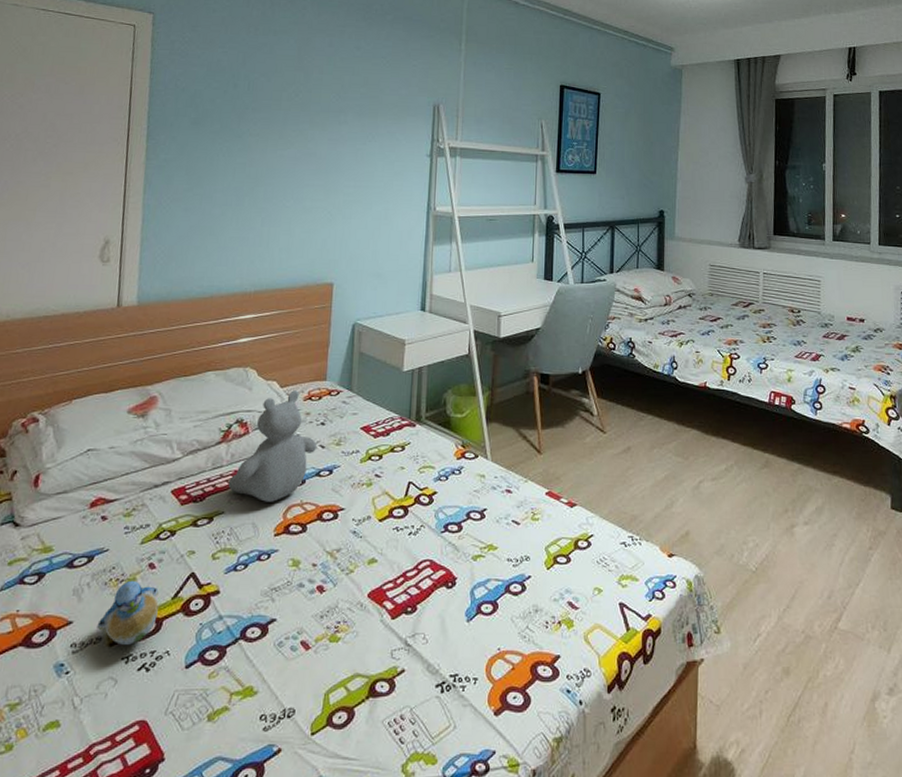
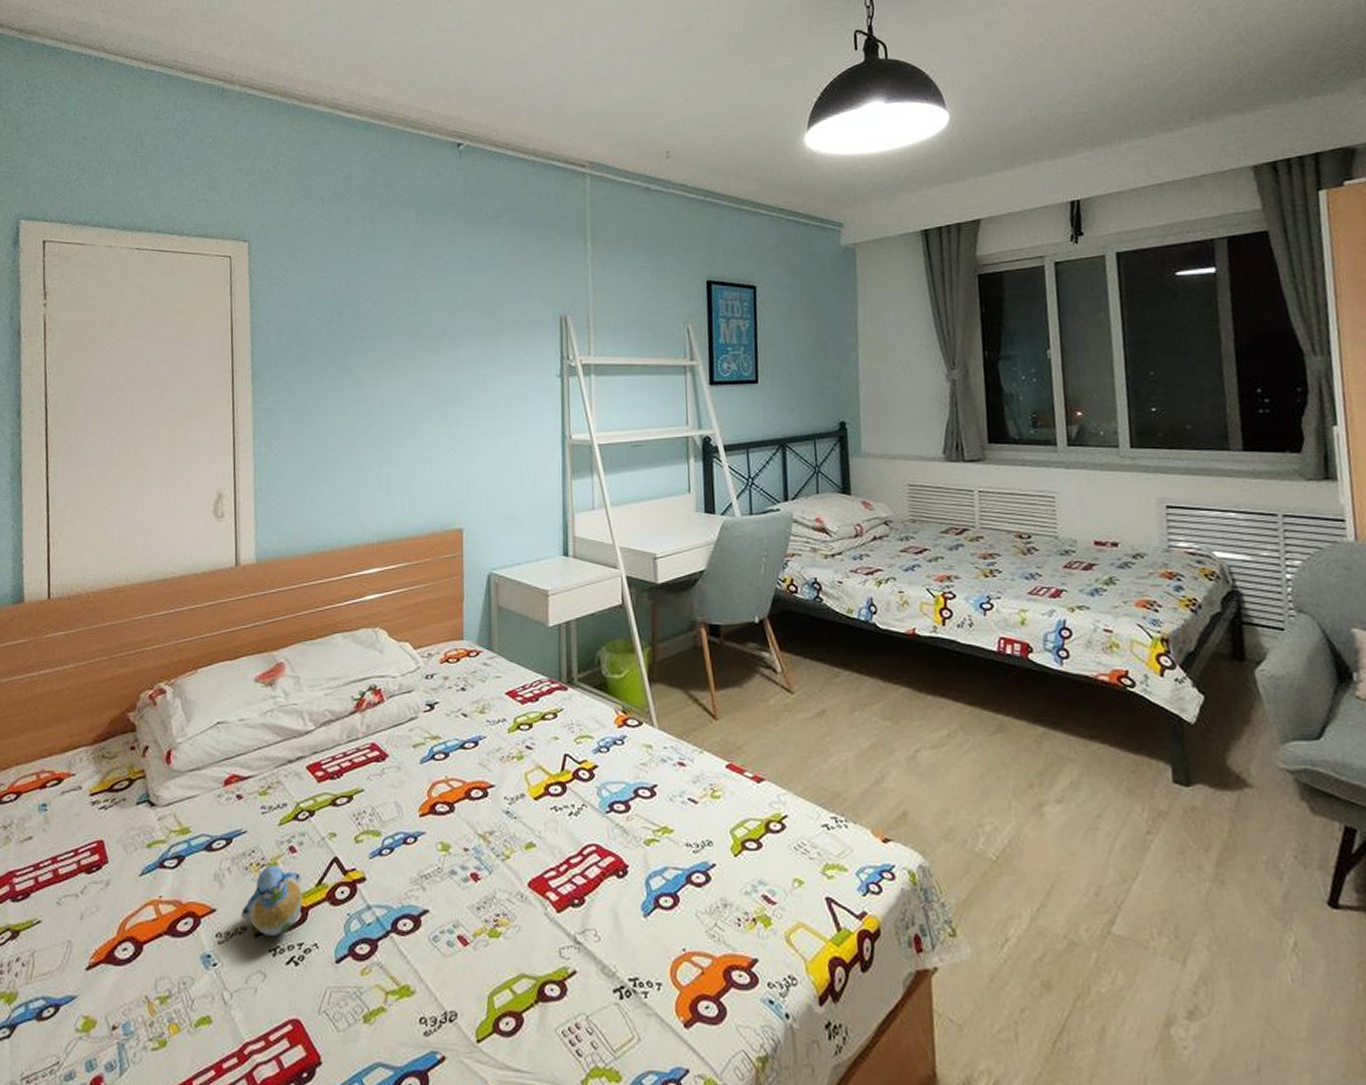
teddy bear: present [228,390,317,502] -> none [365,652,458,778]

